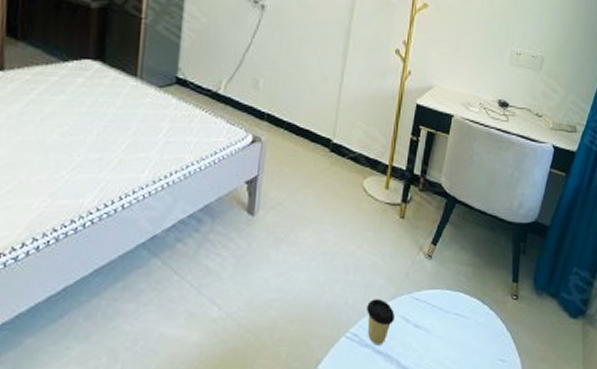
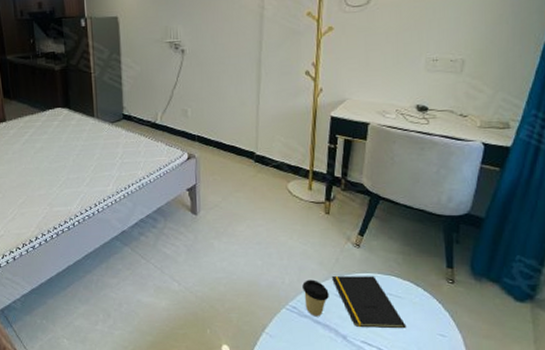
notepad: none [399,292,470,356] -> present [332,275,407,329]

